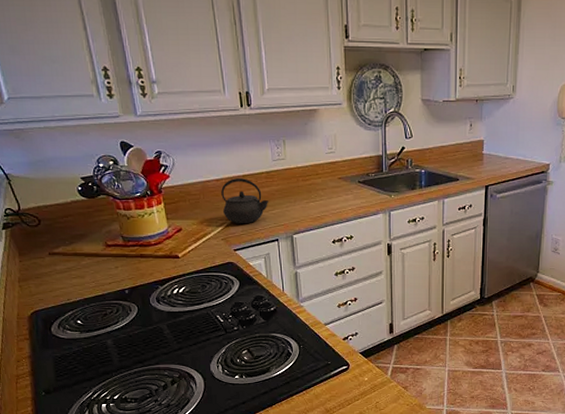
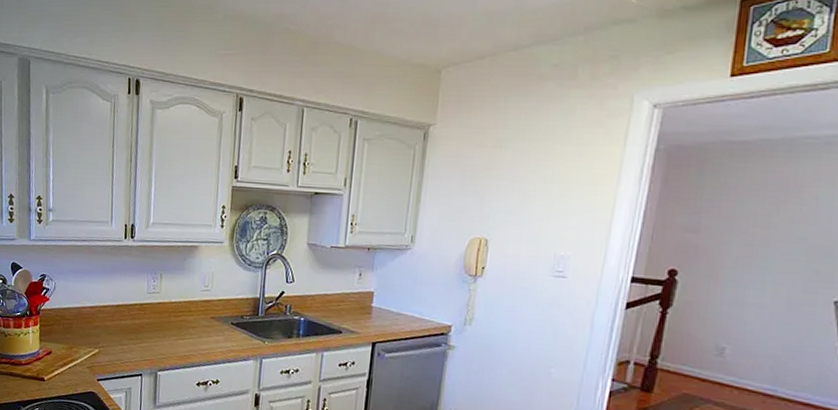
kettle: present [221,178,269,224] -> none [92,307,139,355]

